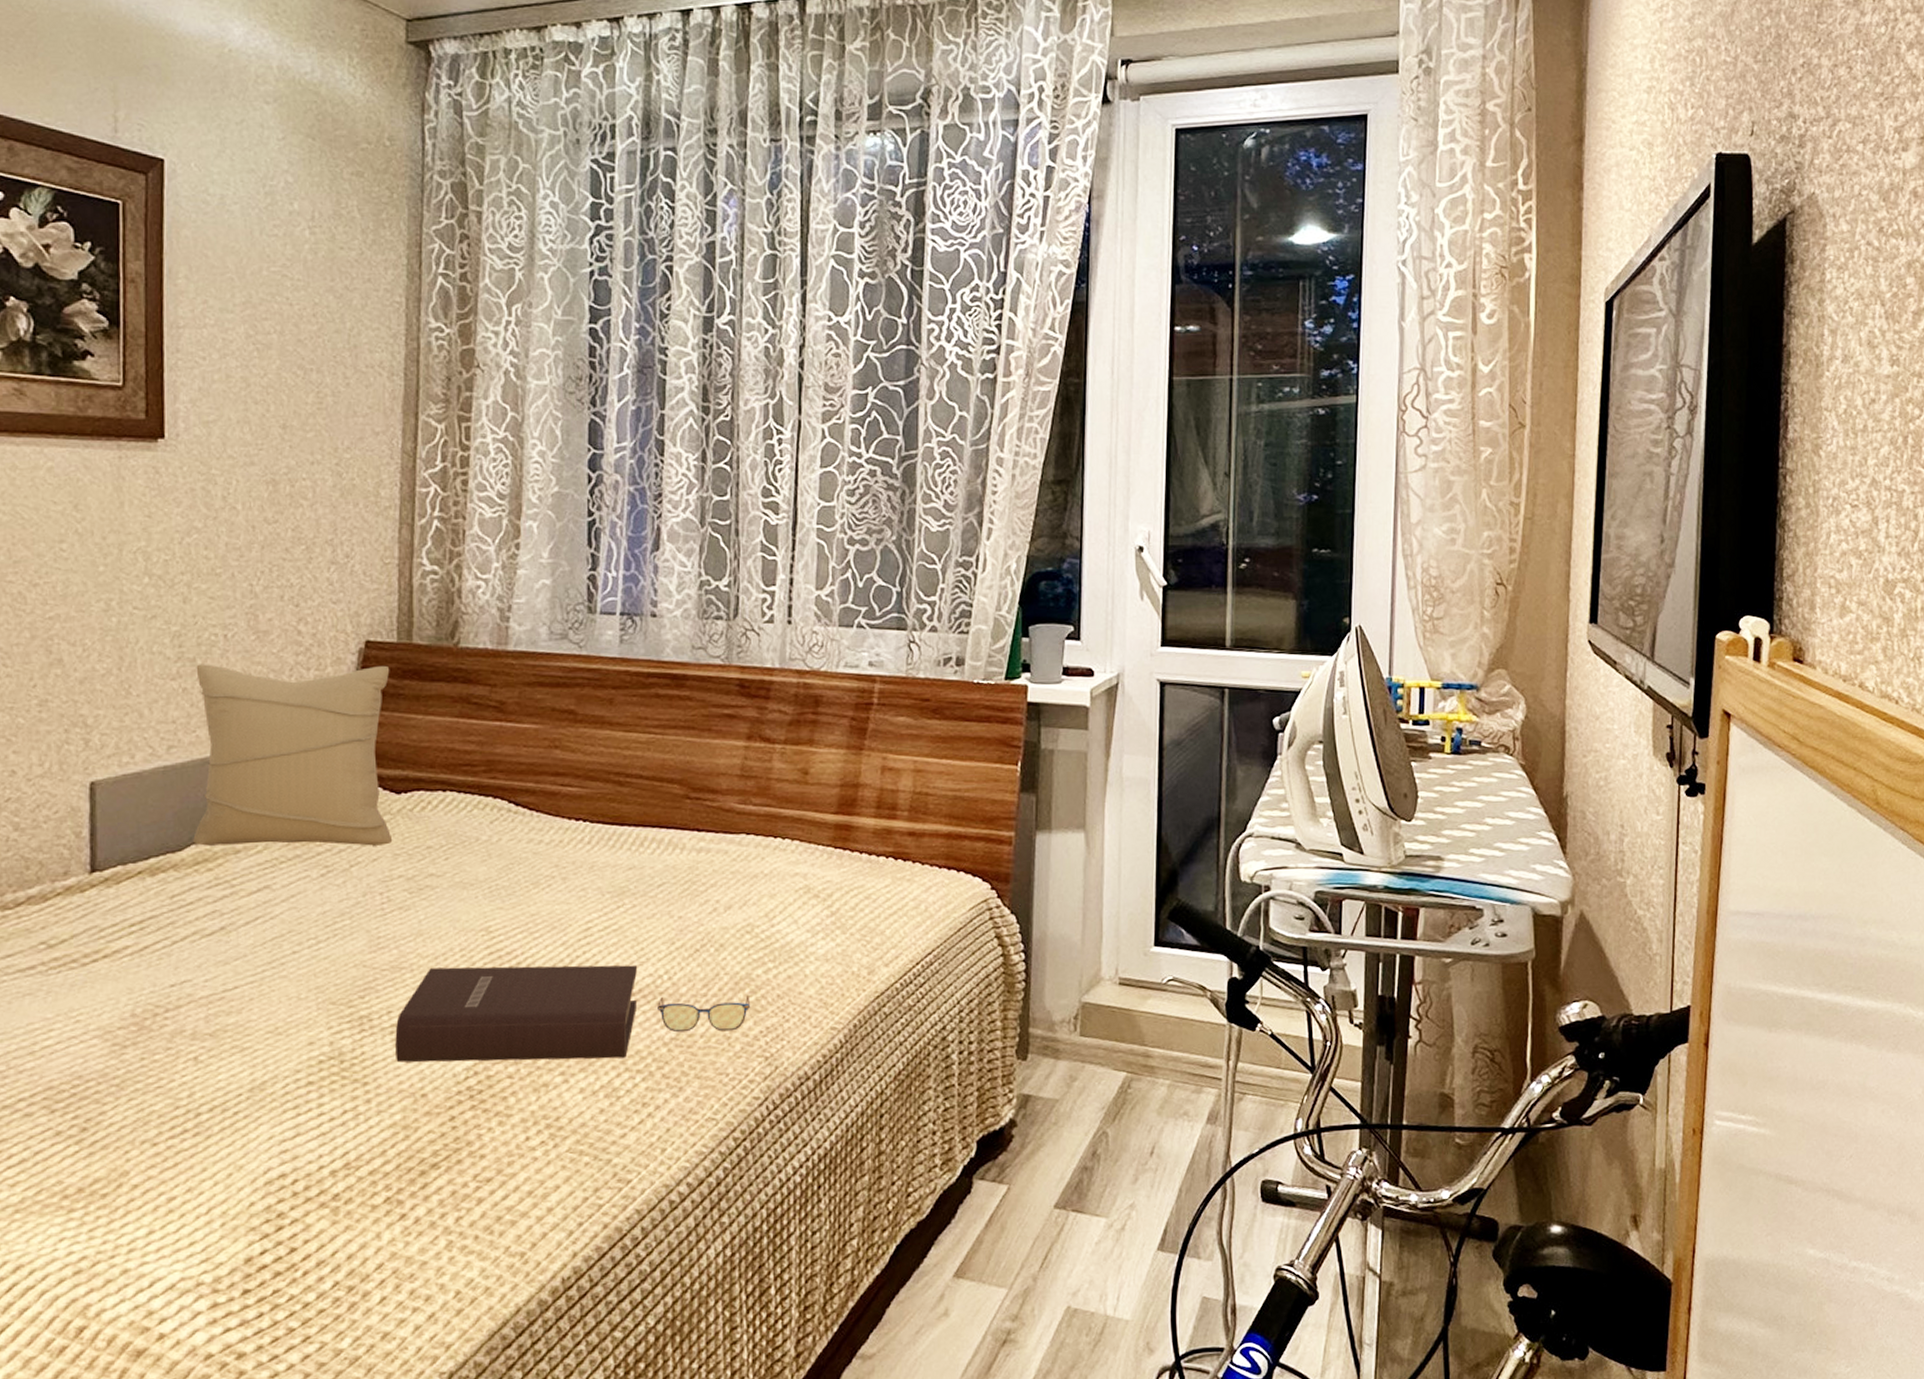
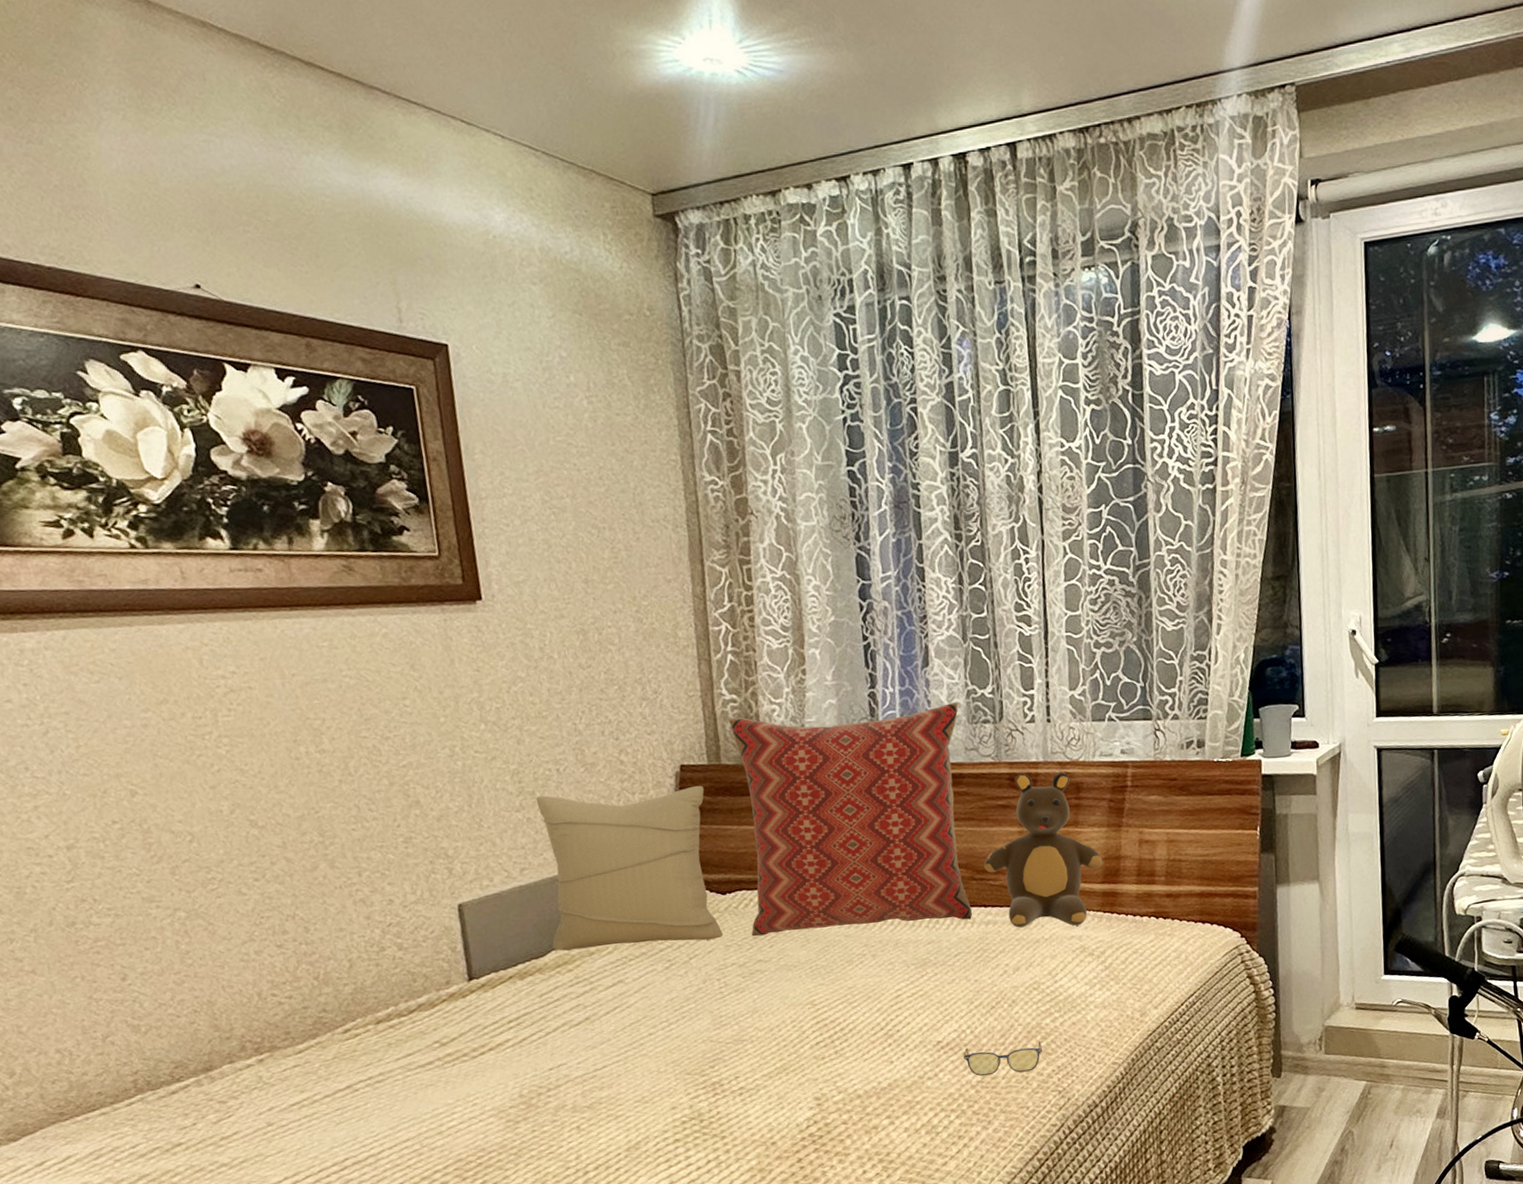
book: present [395,965,638,1063] -> none [743,1023,947,1118]
pillow: none [425,591,690,846] -> present [729,701,972,937]
teddy bear: none [700,679,838,861] -> present [983,772,1103,928]

